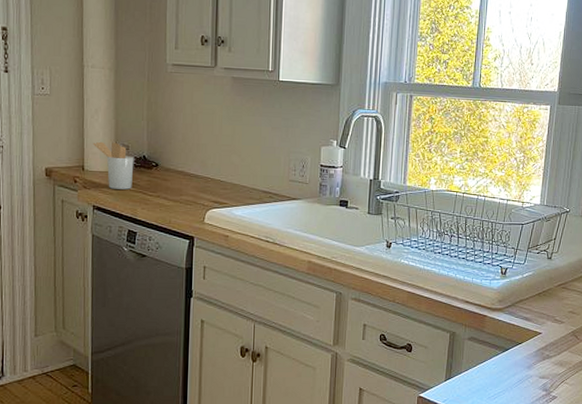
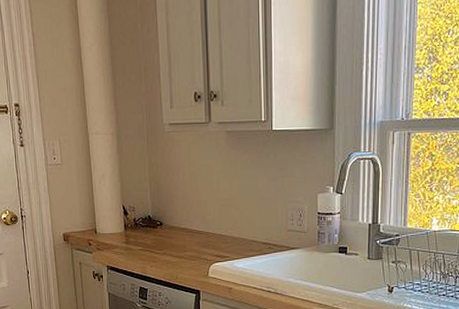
utensil holder: present [92,141,134,190] -> none [102,204,141,249]

